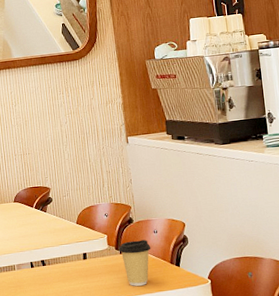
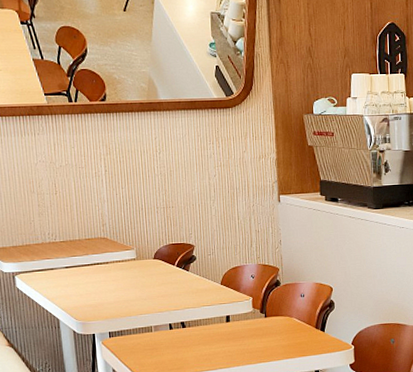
coffee cup: present [118,240,151,286] -> none [264,303,297,351]

